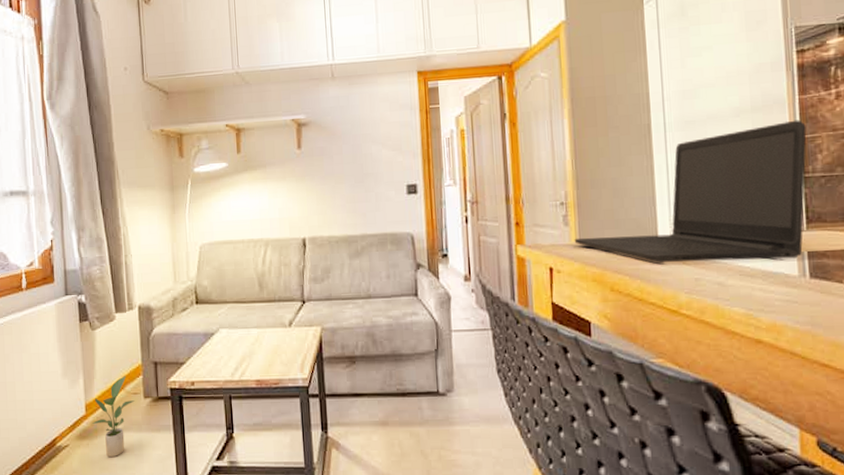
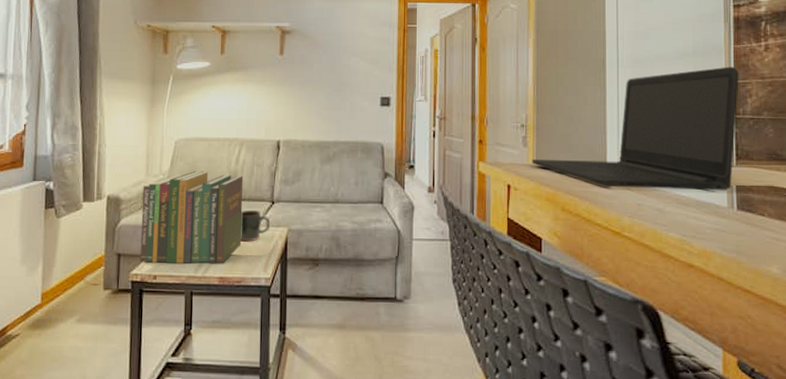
potted plant: present [92,376,135,458] -> none [47,266,94,349]
books: none [172,275,276,369] -> present [140,171,244,264]
mug: none [273,310,302,343] -> present [241,209,270,242]

